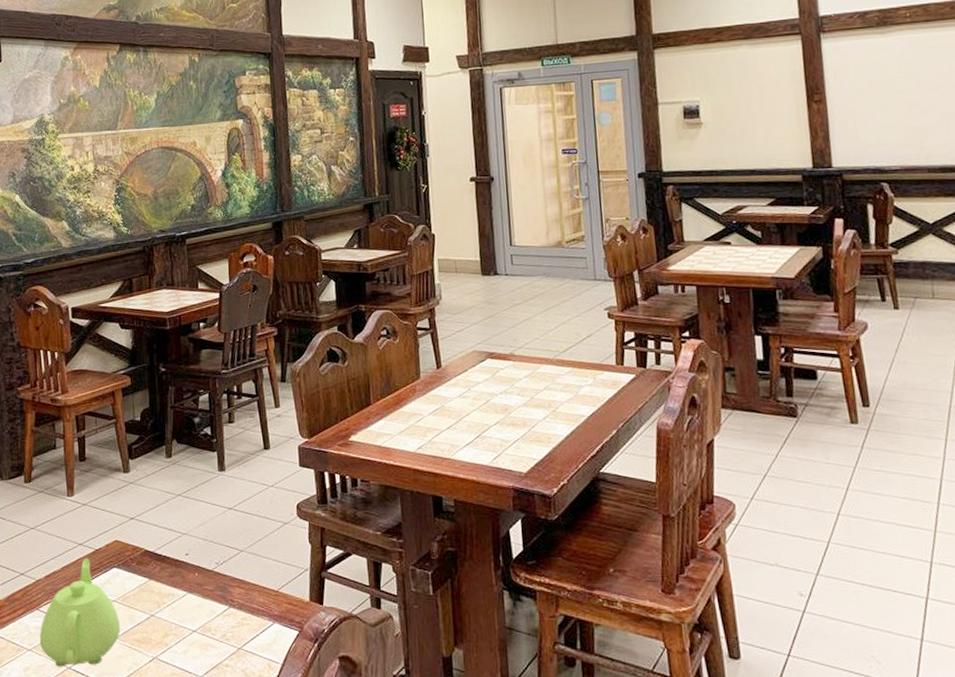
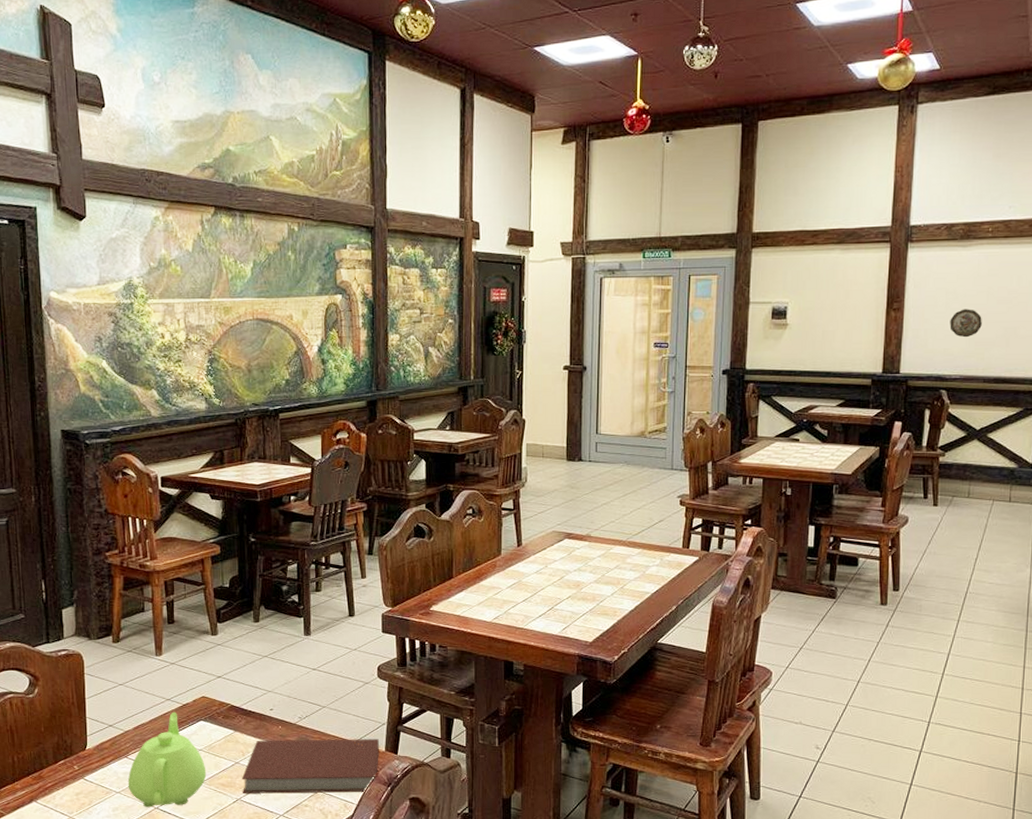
book: none [158,587,303,651] -> present [242,739,379,794]
decorative plate: none [879,96,916,127] -> present [950,309,982,338]

